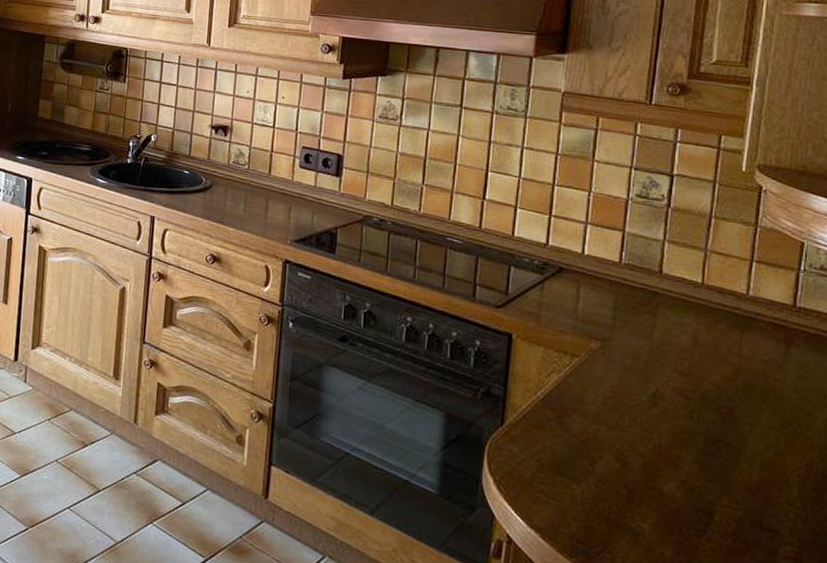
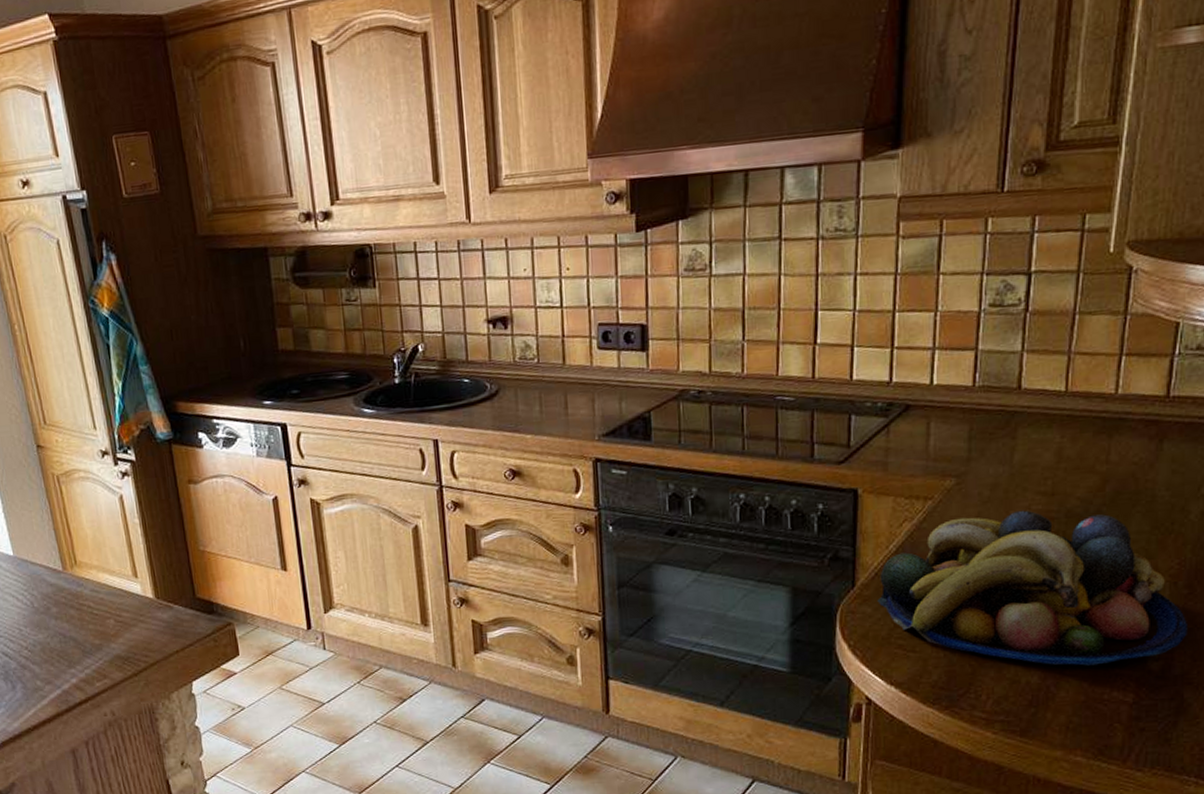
fruit bowl: none [523,379,817,554] -> present [877,510,1189,666]

